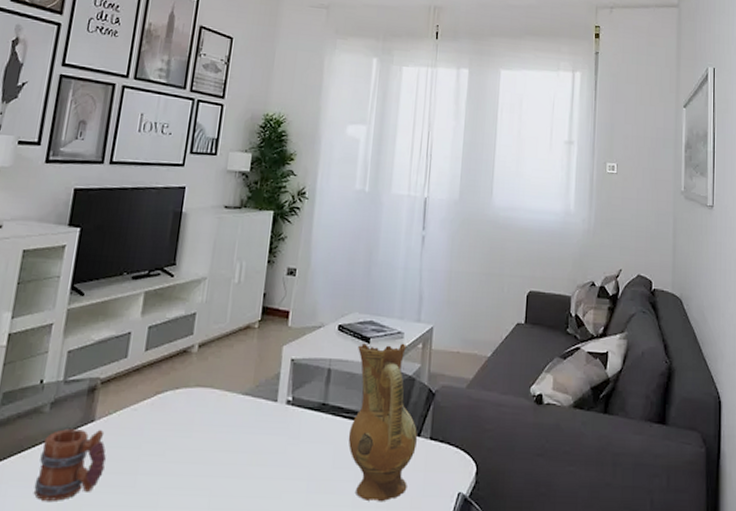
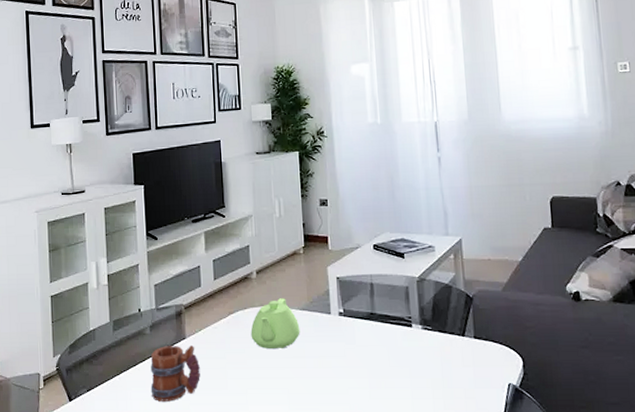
teapot: none [177,379,239,440] -> present [250,298,300,348]
ceramic jug: present [348,343,417,502] -> none [394,255,462,394]

